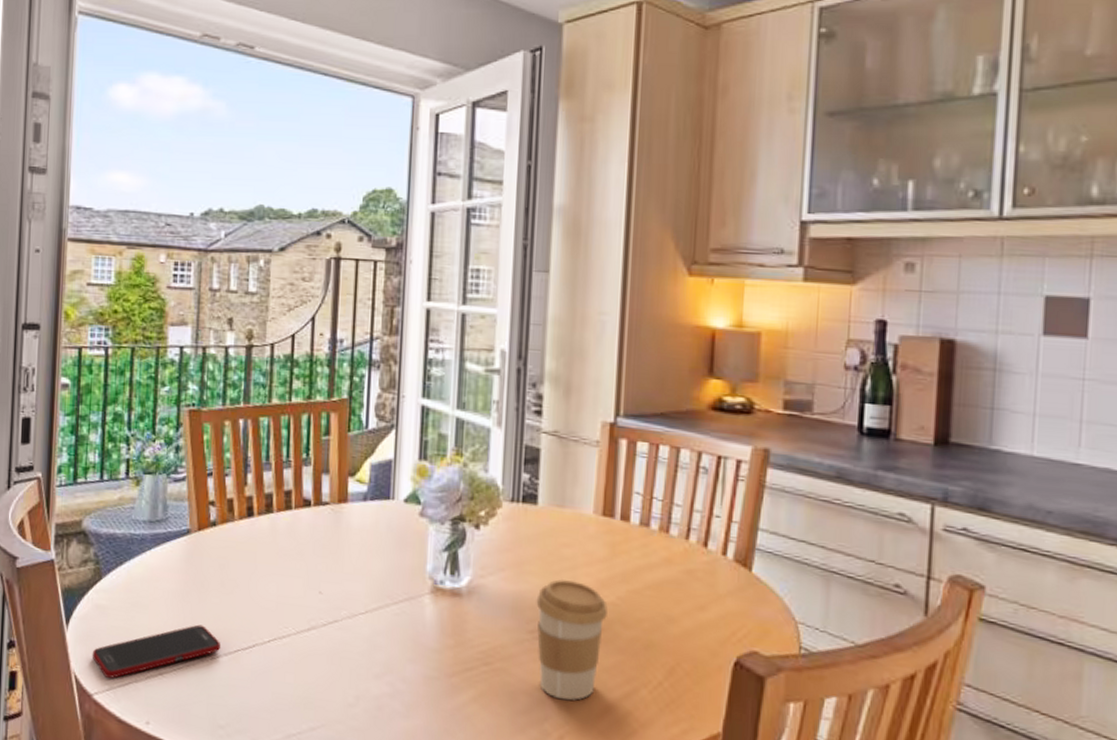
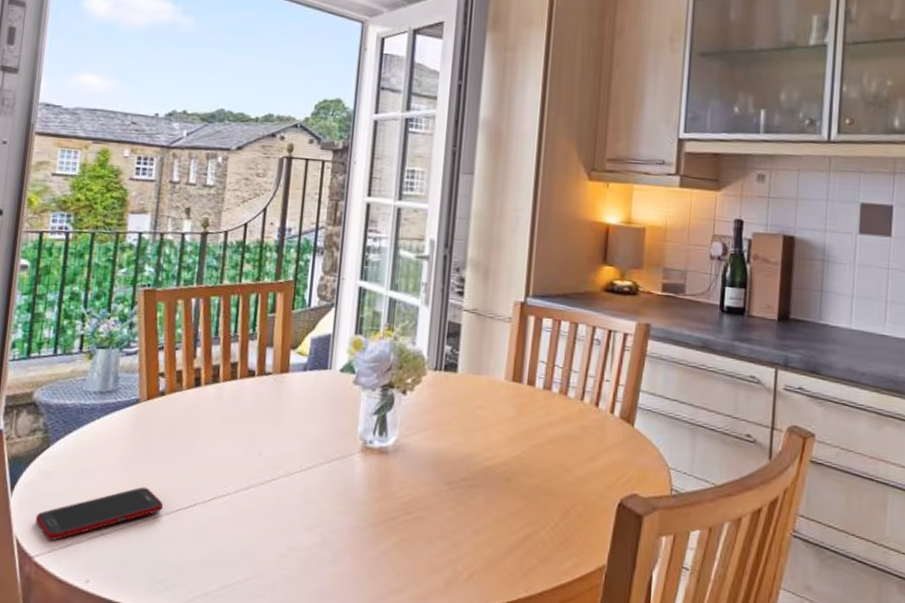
coffee cup: present [536,579,608,701] -> none [453,437,515,543]

